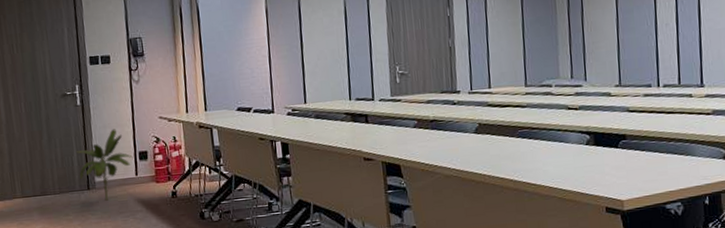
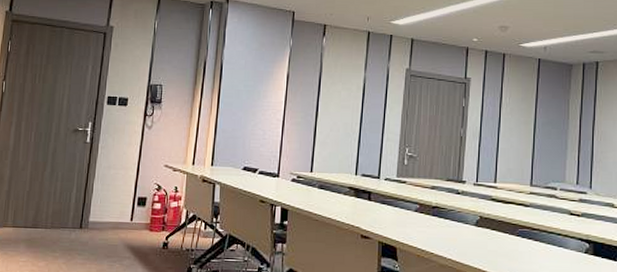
plant: present [77,129,133,201] -> none [75,170,131,242]

